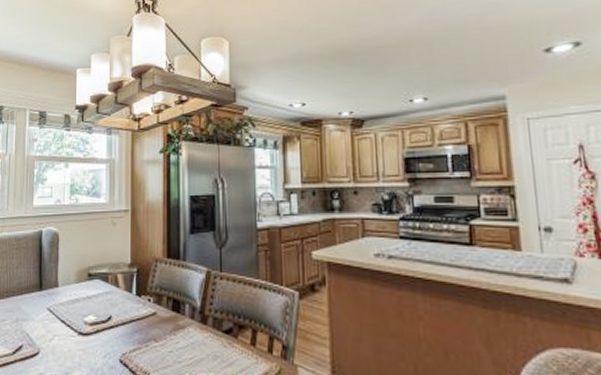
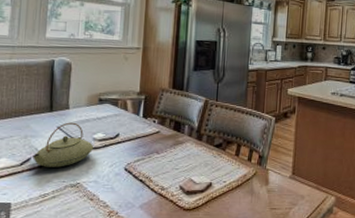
teapot: none [23,302,86,358] -> present [32,122,94,168]

